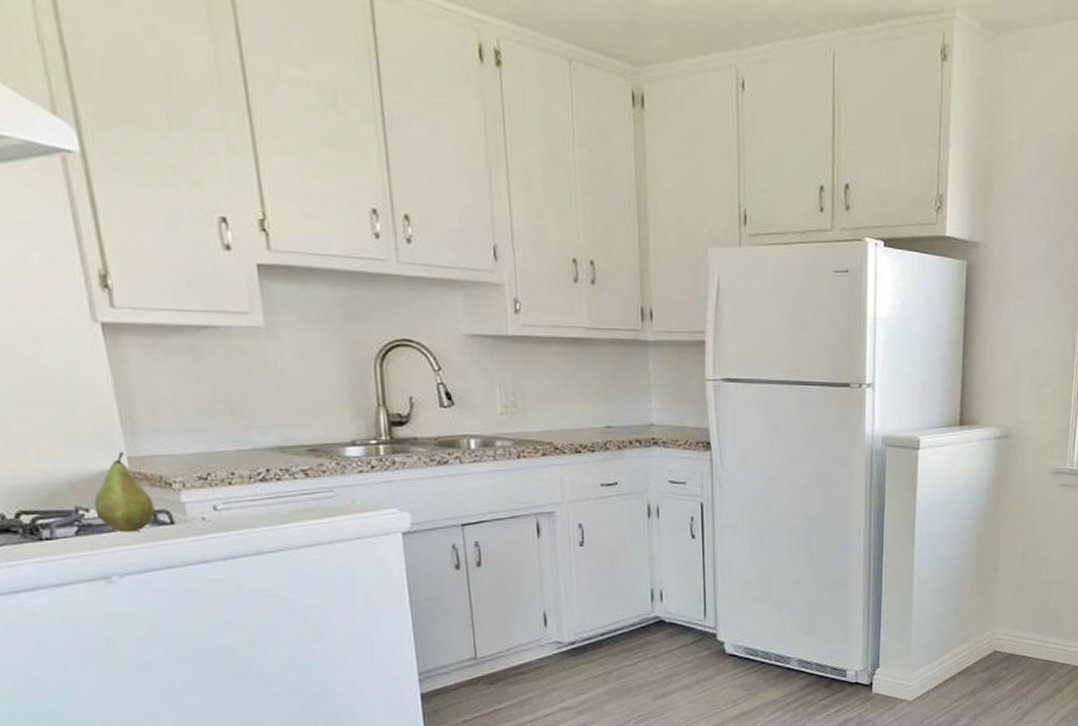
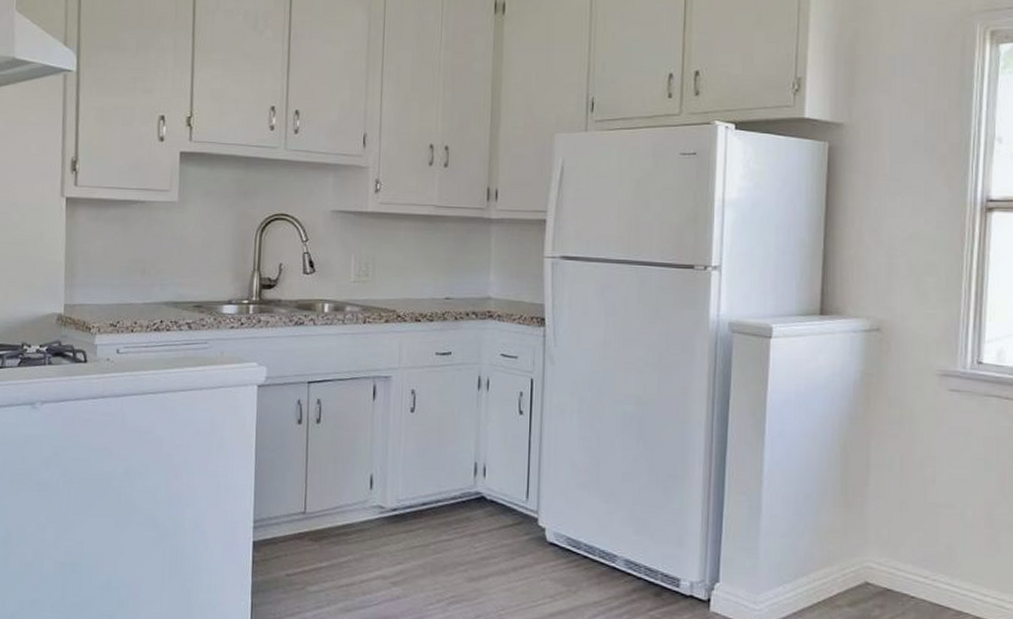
fruit: present [94,452,155,532] -> none [35,300,76,367]

